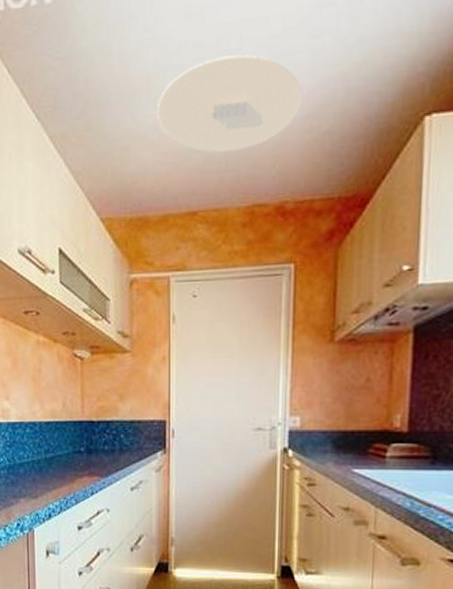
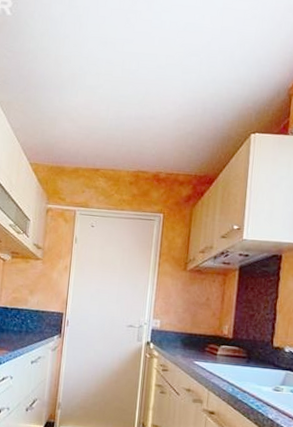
ceiling light: present [158,55,302,153] -> none [78,72,176,134]

